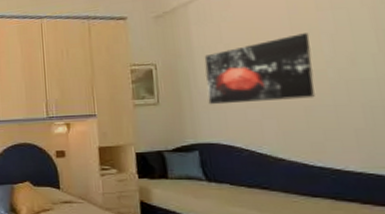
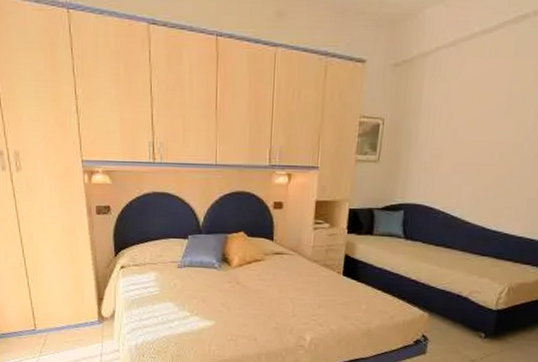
wall art: present [204,33,315,105] -> none [422,103,521,168]

